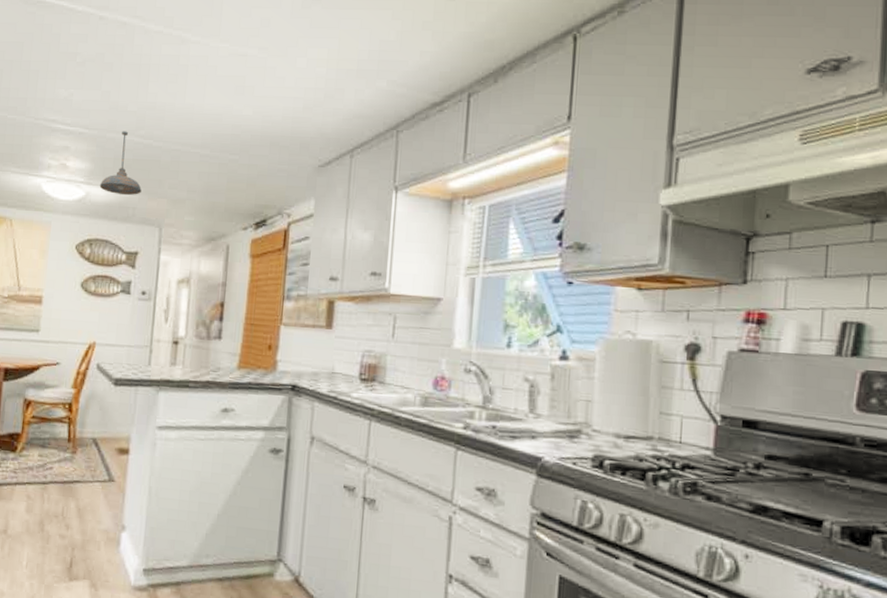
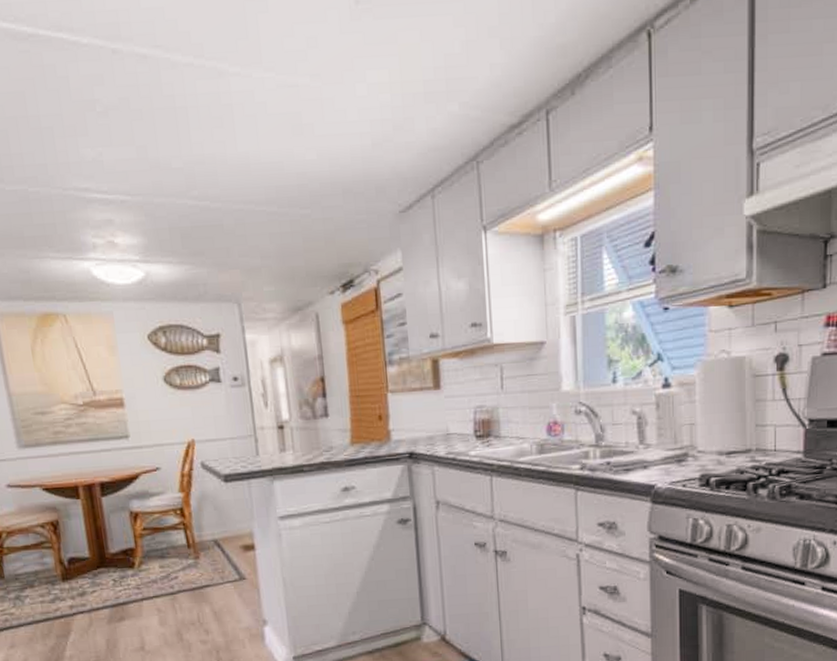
pendant light: present [99,131,142,195] -> none [159,193,209,270]

